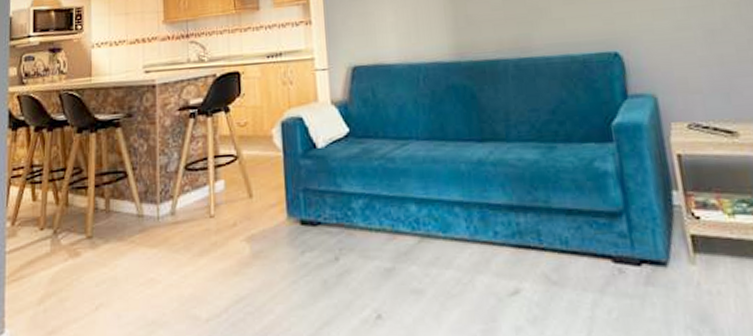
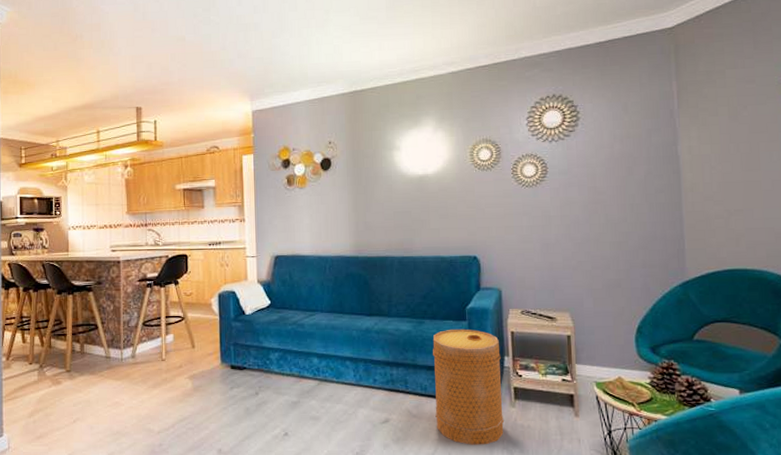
basket: none [570,153,685,324] -> present [433,328,505,445]

